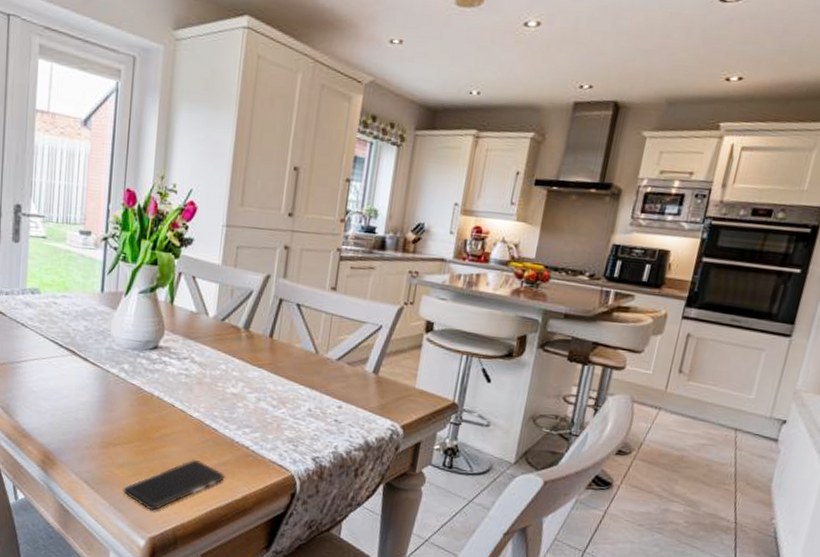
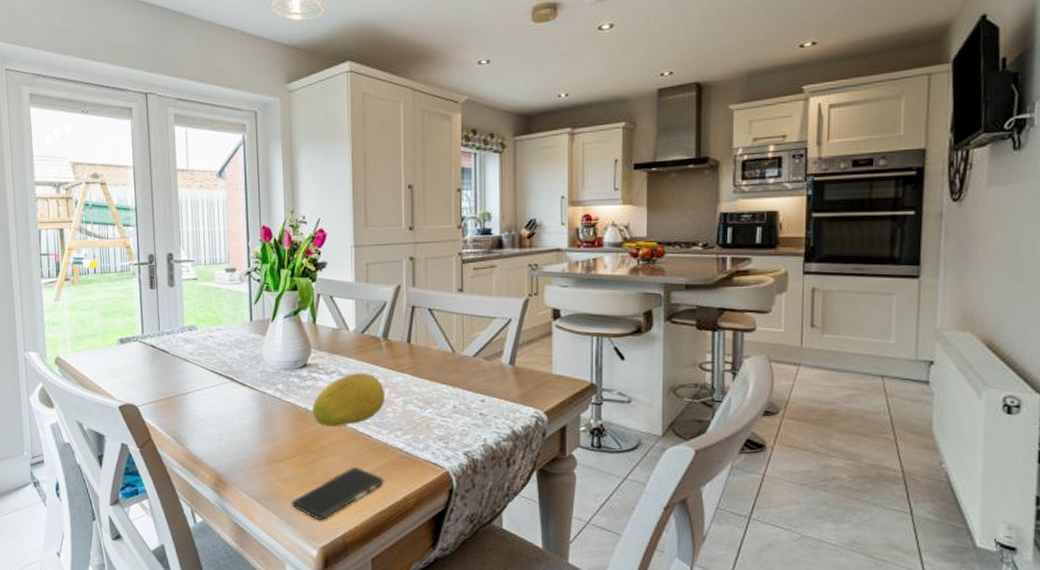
fruit: none [158,362,239,416] -> present [312,372,385,427]

